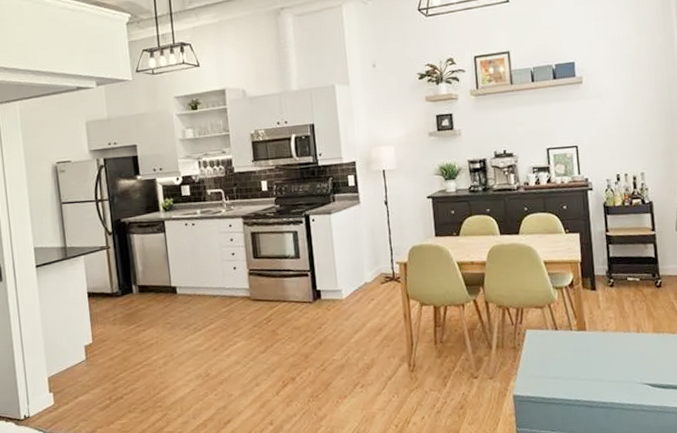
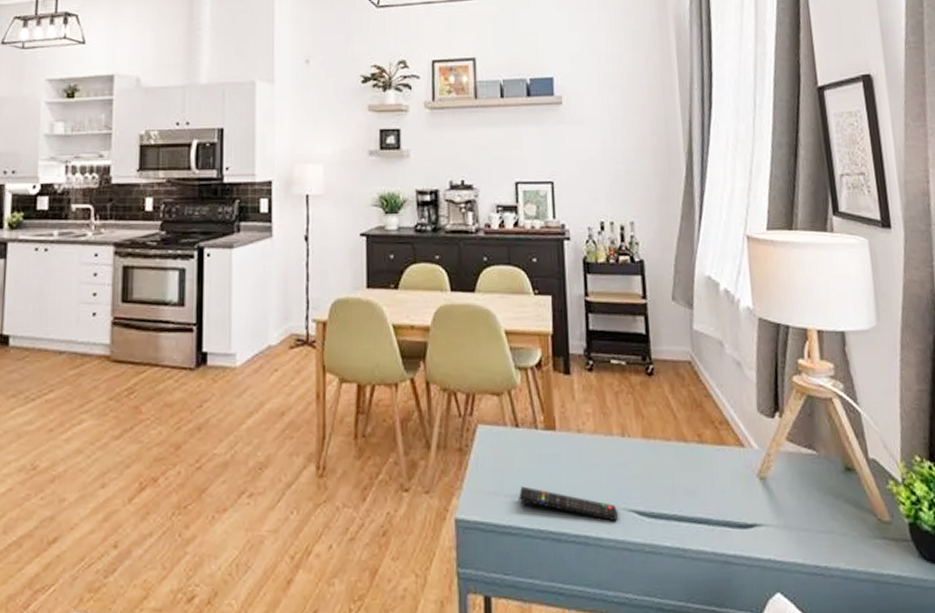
remote control: none [560,371,635,392] -> present [519,486,618,522]

